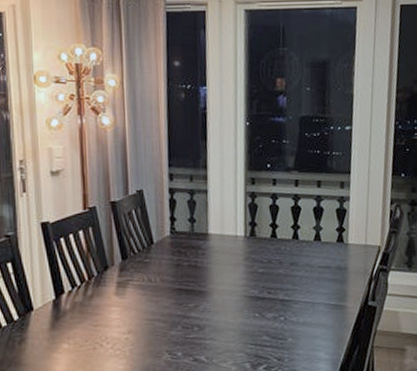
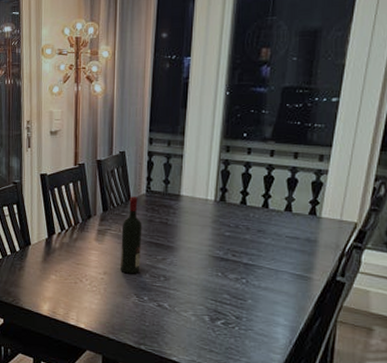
wine bottle: none [145,239,171,329] -> present [121,196,142,274]

